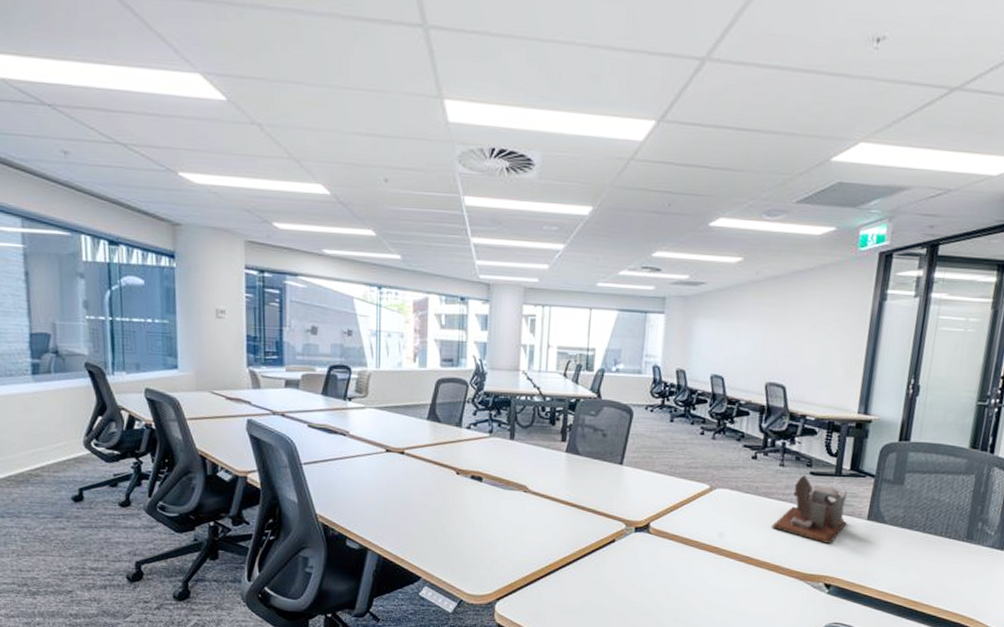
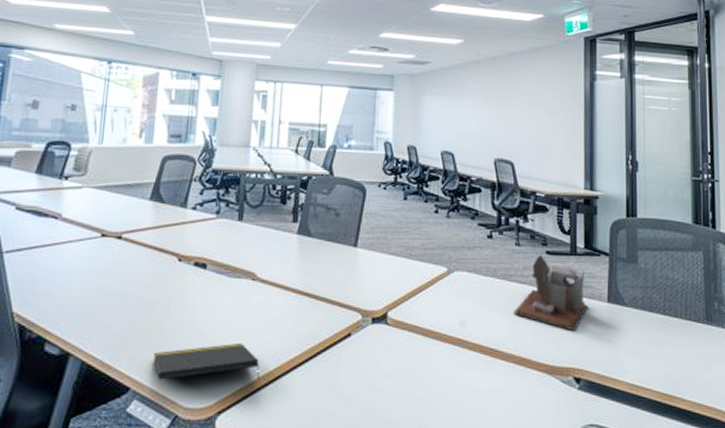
notepad: none [439,544,533,575] -> present [153,342,260,380]

